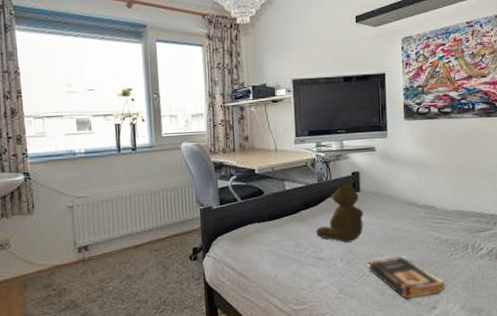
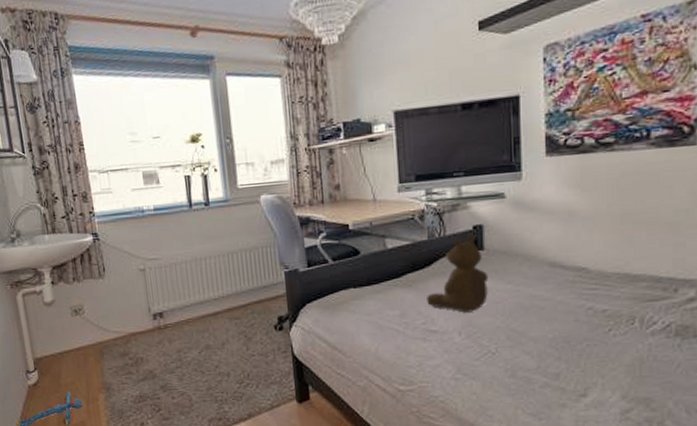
book: present [368,256,446,299] -> none [495,330,601,383]

